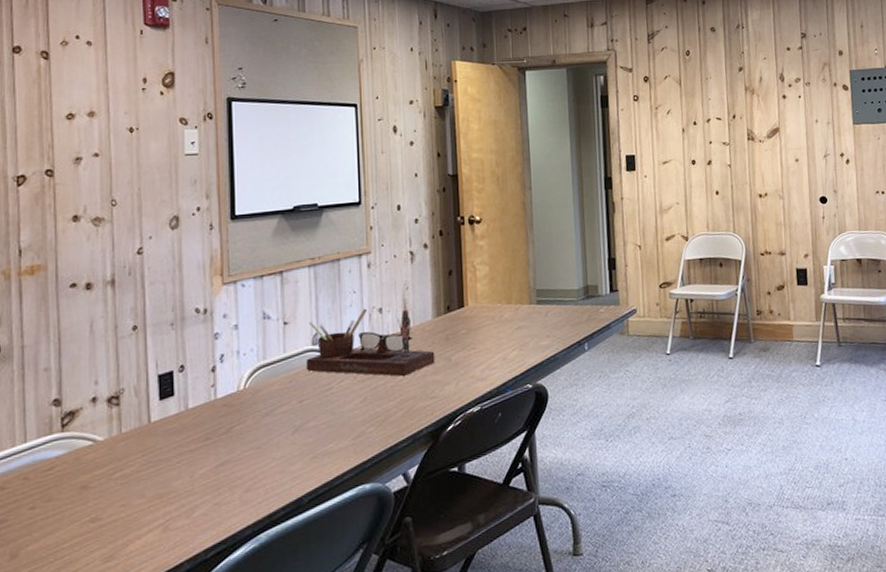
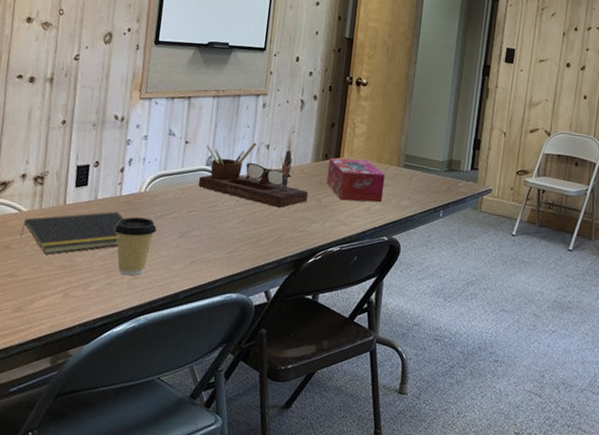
notepad: none [100,418,223,485] -> present [20,211,123,254]
coffee cup: none [213,418,265,491] -> present [114,217,157,276]
tissue box: none [452,304,519,354] -> present [326,157,385,203]

